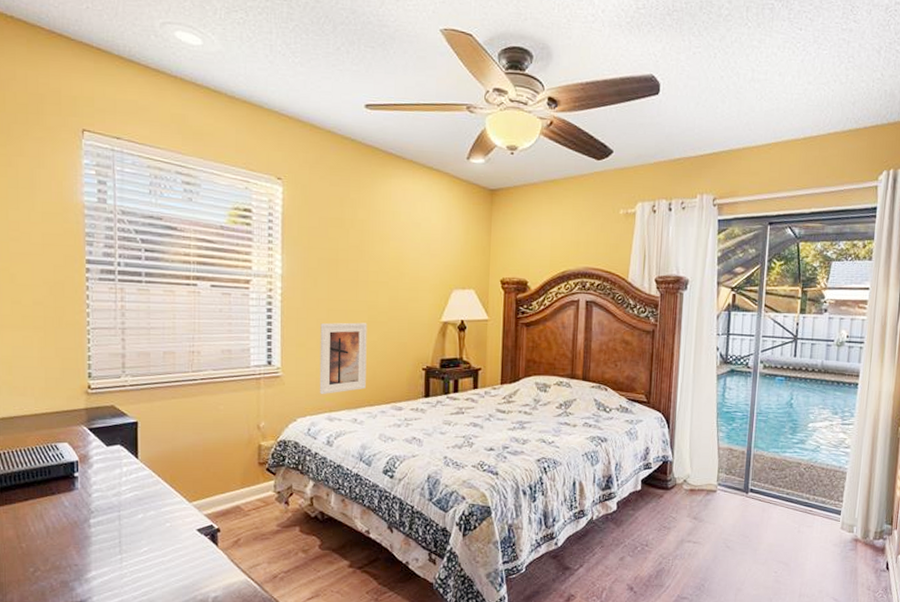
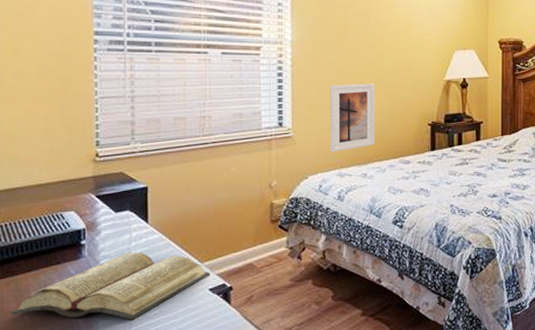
diary: none [10,487,199,556] -> present [11,252,211,321]

